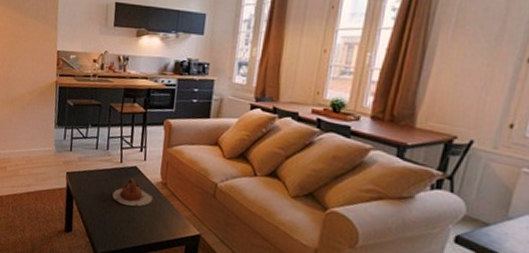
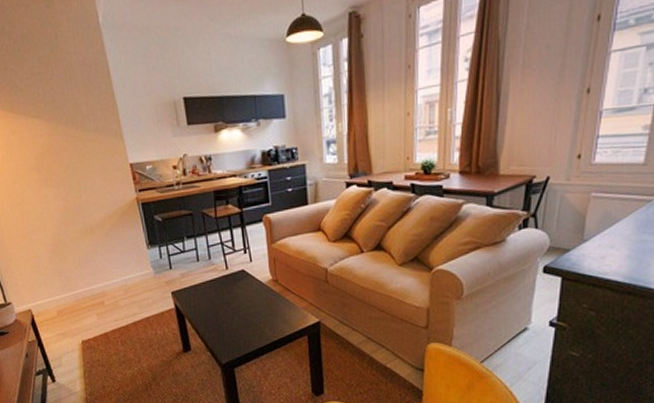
teapot: present [112,178,153,207] -> none [225,283,267,311]

